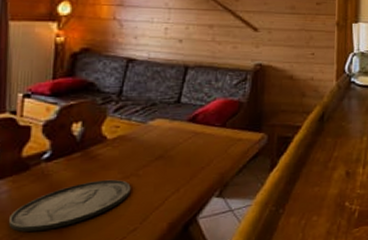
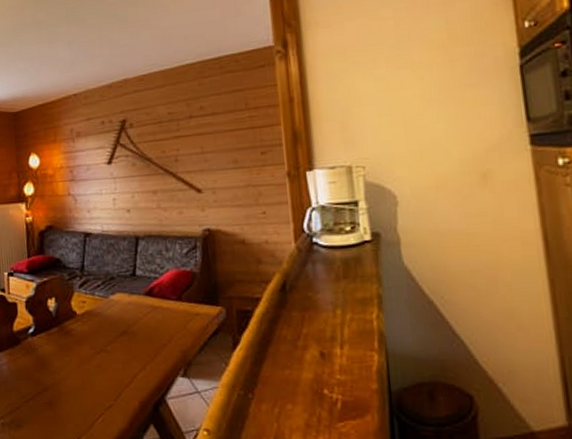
plate: present [8,179,131,232] -> none [10,354,103,401]

